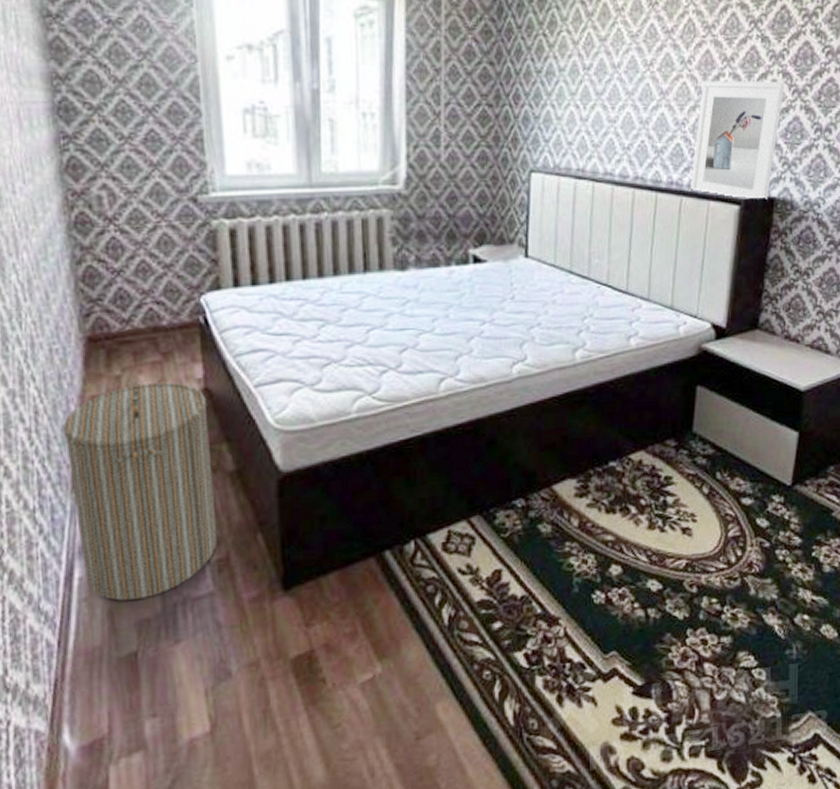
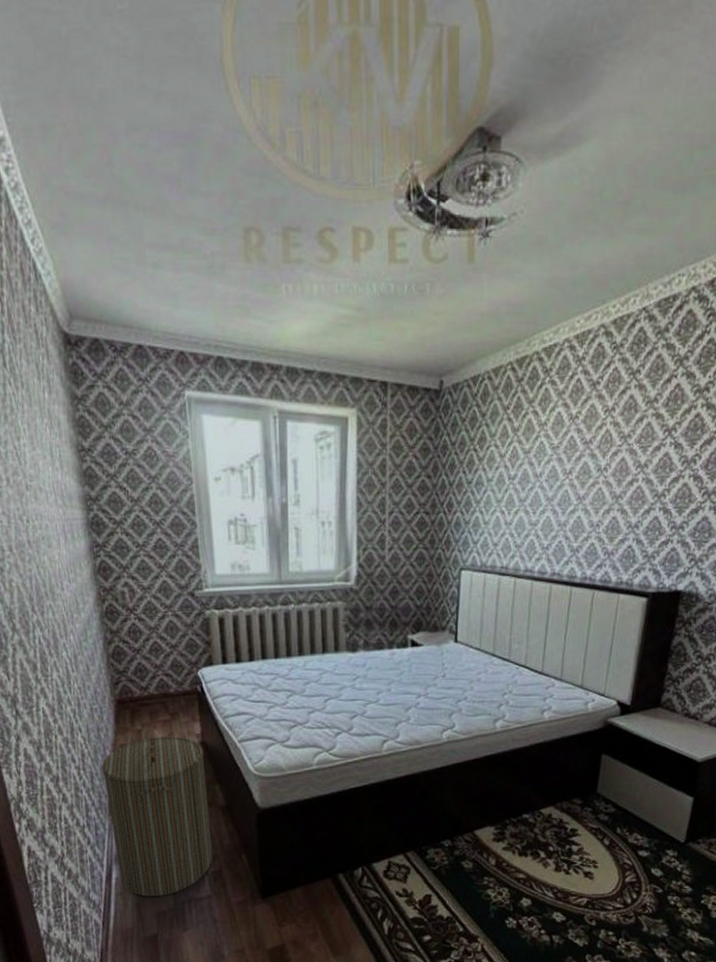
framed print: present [689,80,785,199] -> none [601,484,696,592]

